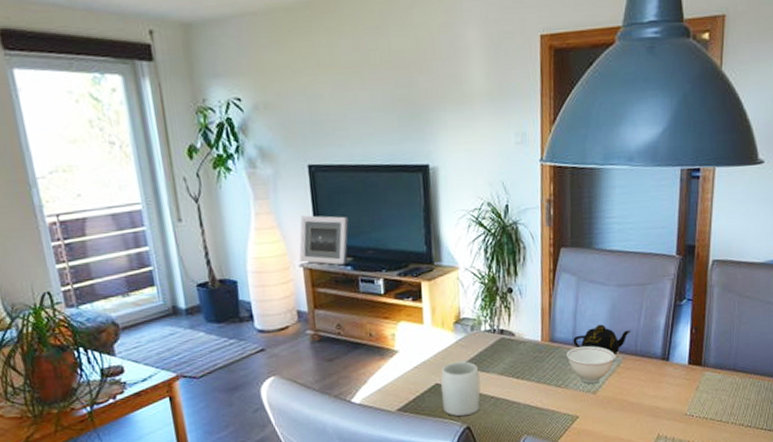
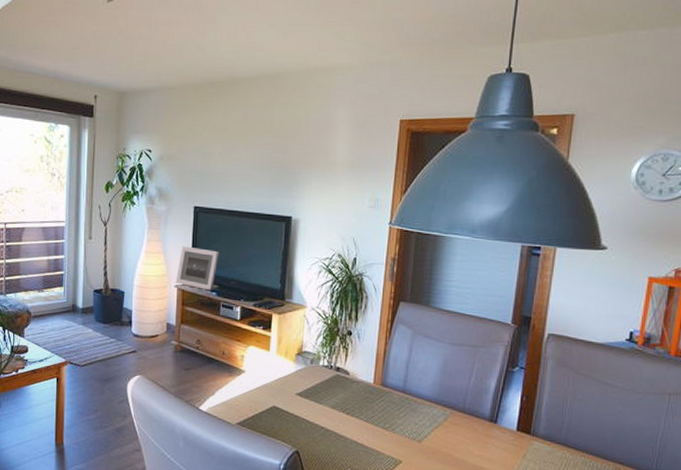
mug: present [440,361,481,417] -> none [276,389,313,441]
bowl: present [567,346,615,384] -> none [396,395,443,433]
teapot: present [573,324,632,355] -> none [403,377,462,408]

